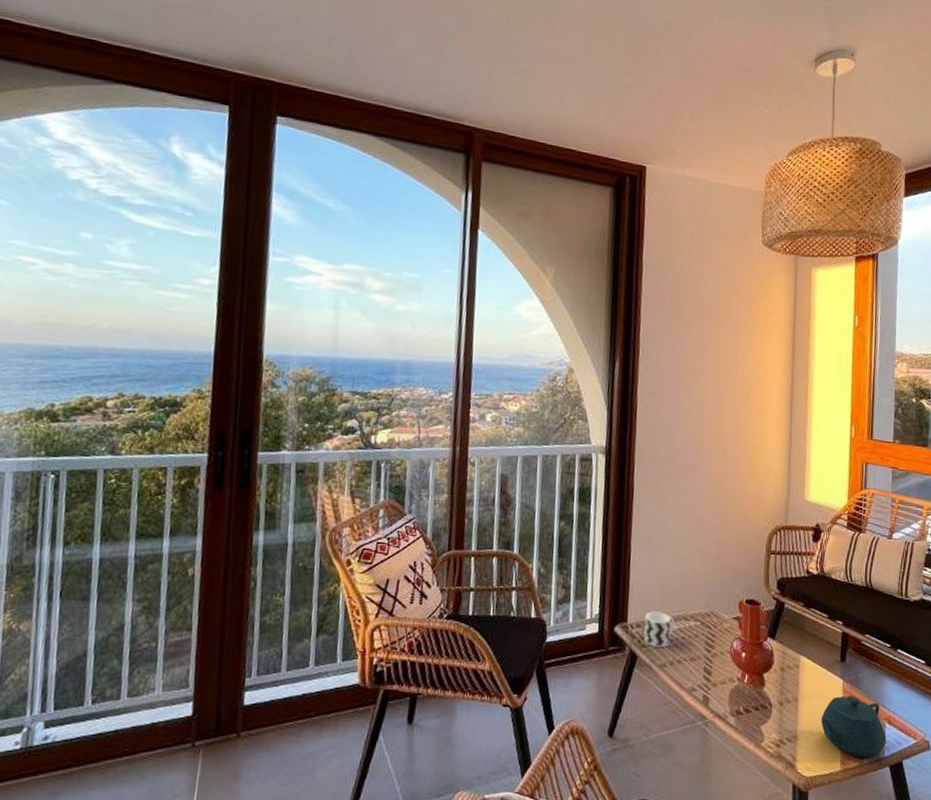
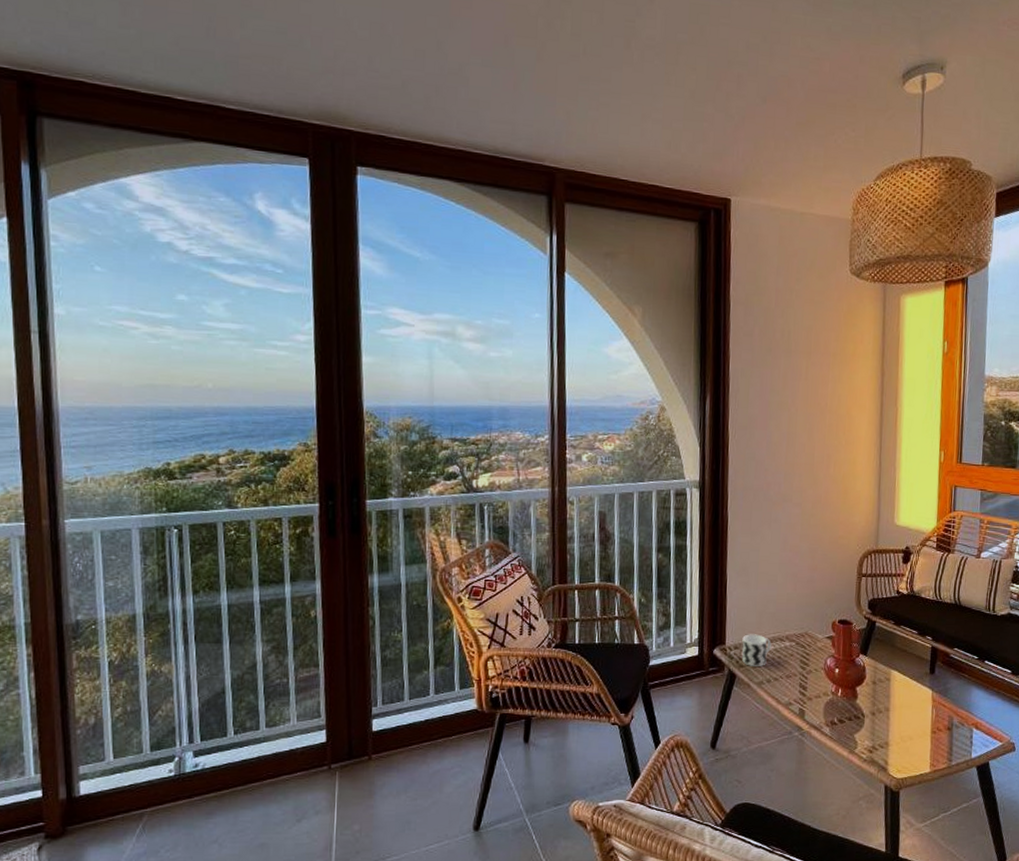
teapot: present [821,696,887,757] -> none [911,704,974,759]

